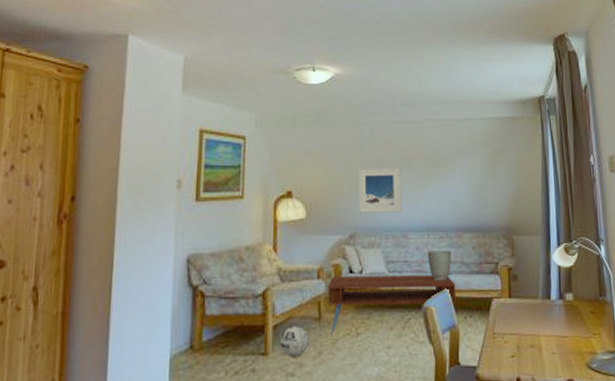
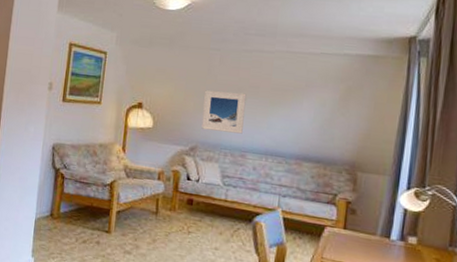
ball: present [281,326,309,357] -> none [122,214,146,240]
coffee table: present [327,275,456,337] -> none [165,180,289,230]
ceramic pot: present [428,250,451,281] -> none [263,172,288,202]

